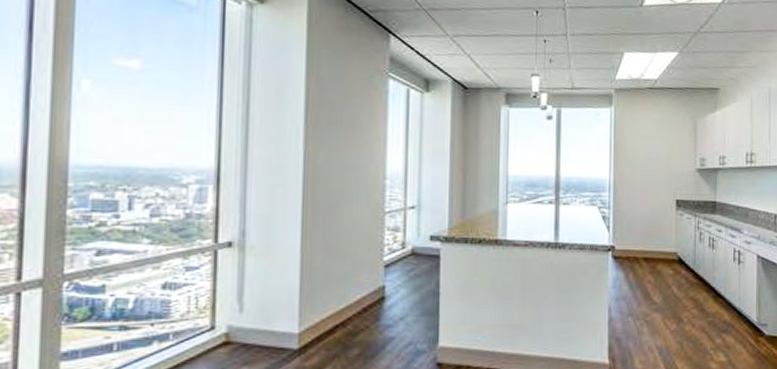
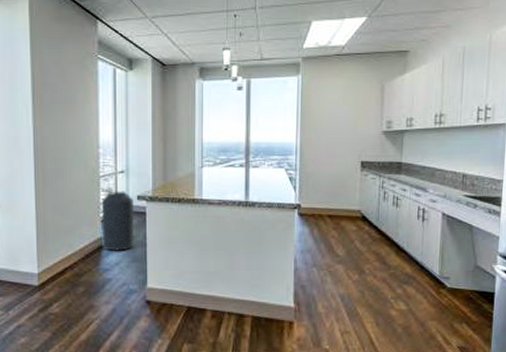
trash can: none [384,230,426,303] -> present [101,191,135,251]

